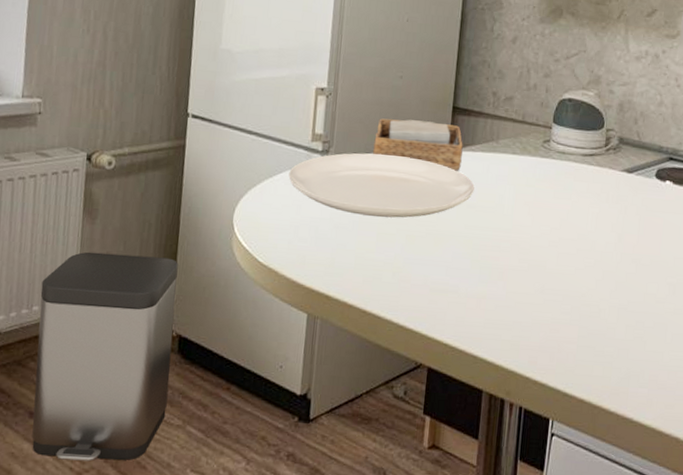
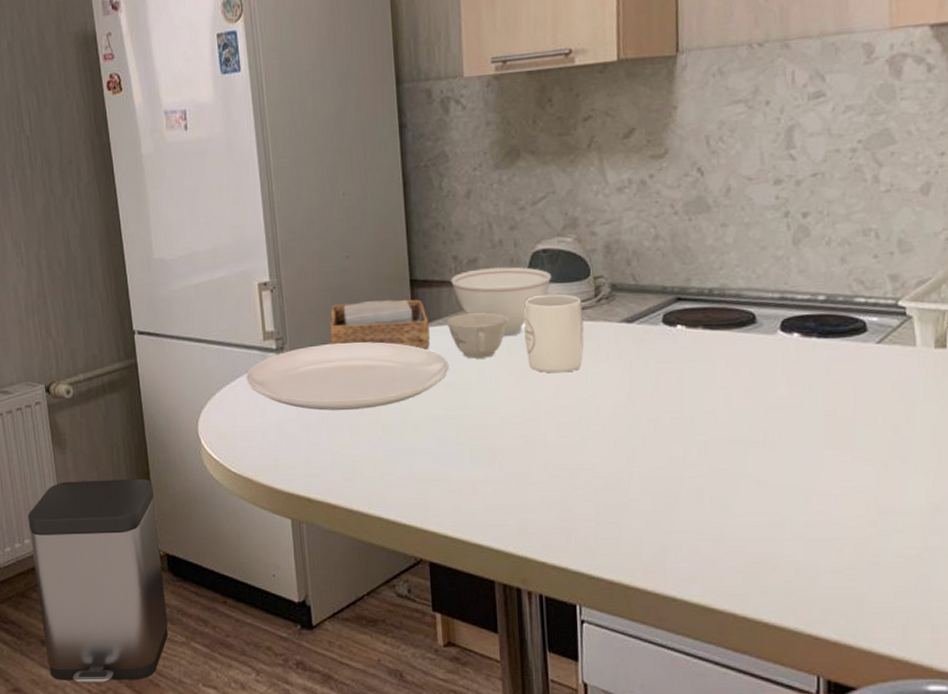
teacup: none [477,144,531,187] -> present [445,312,509,359]
bowl: none [487,106,573,169] -> present [450,266,552,336]
mug: none [541,137,594,209] -> present [524,293,584,373]

